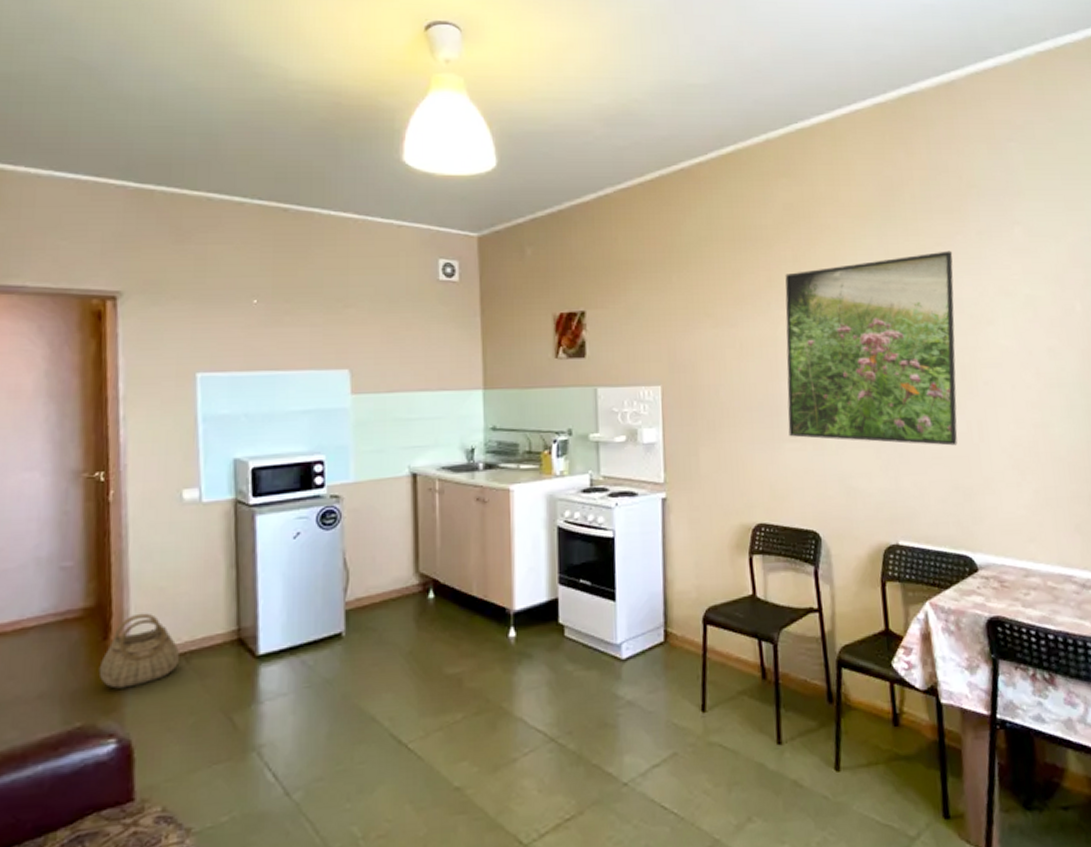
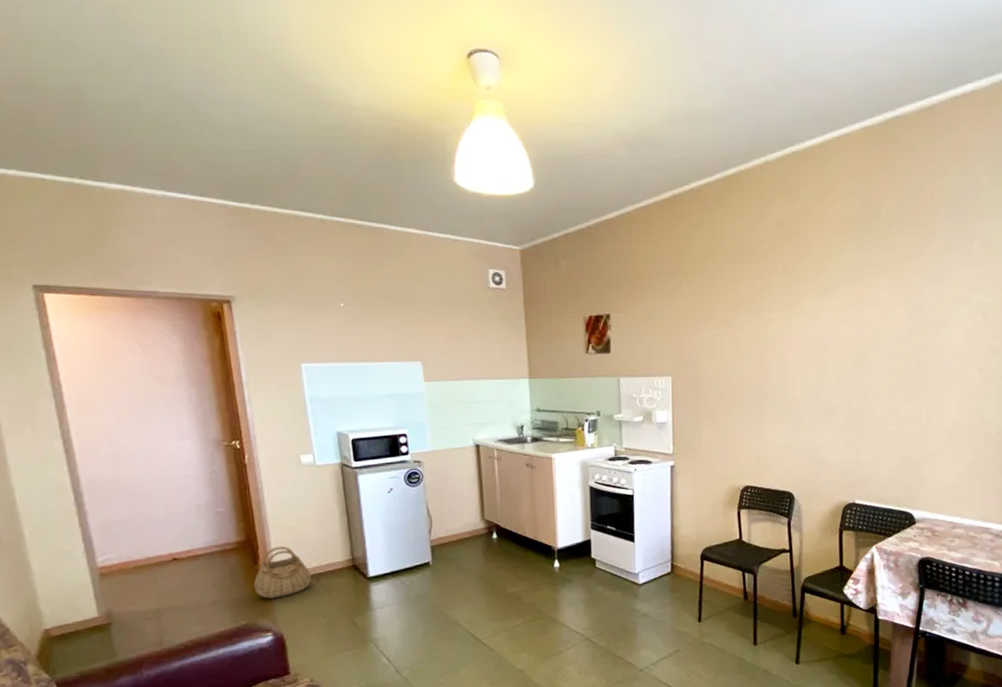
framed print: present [785,250,958,446] -> none [773,263,919,427]

